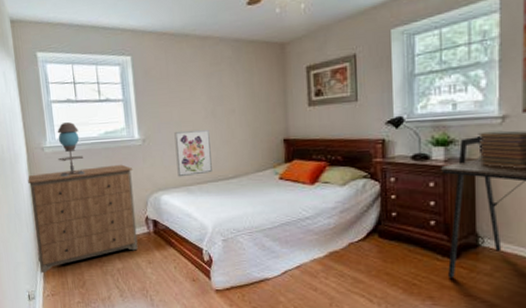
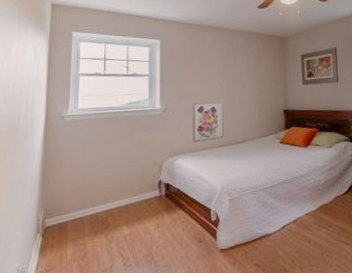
dresser: present [28,164,138,274] -> none [36,131,152,247]
table lamp: present [57,122,86,176] -> none [76,93,104,144]

